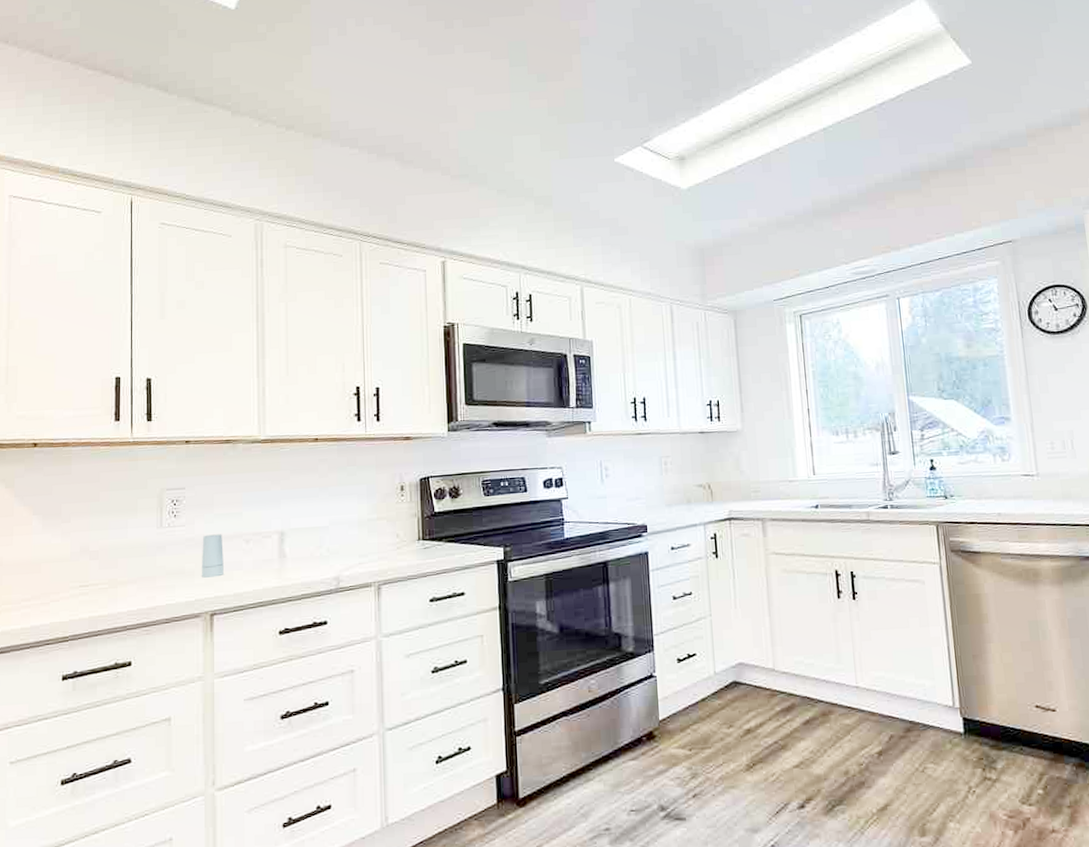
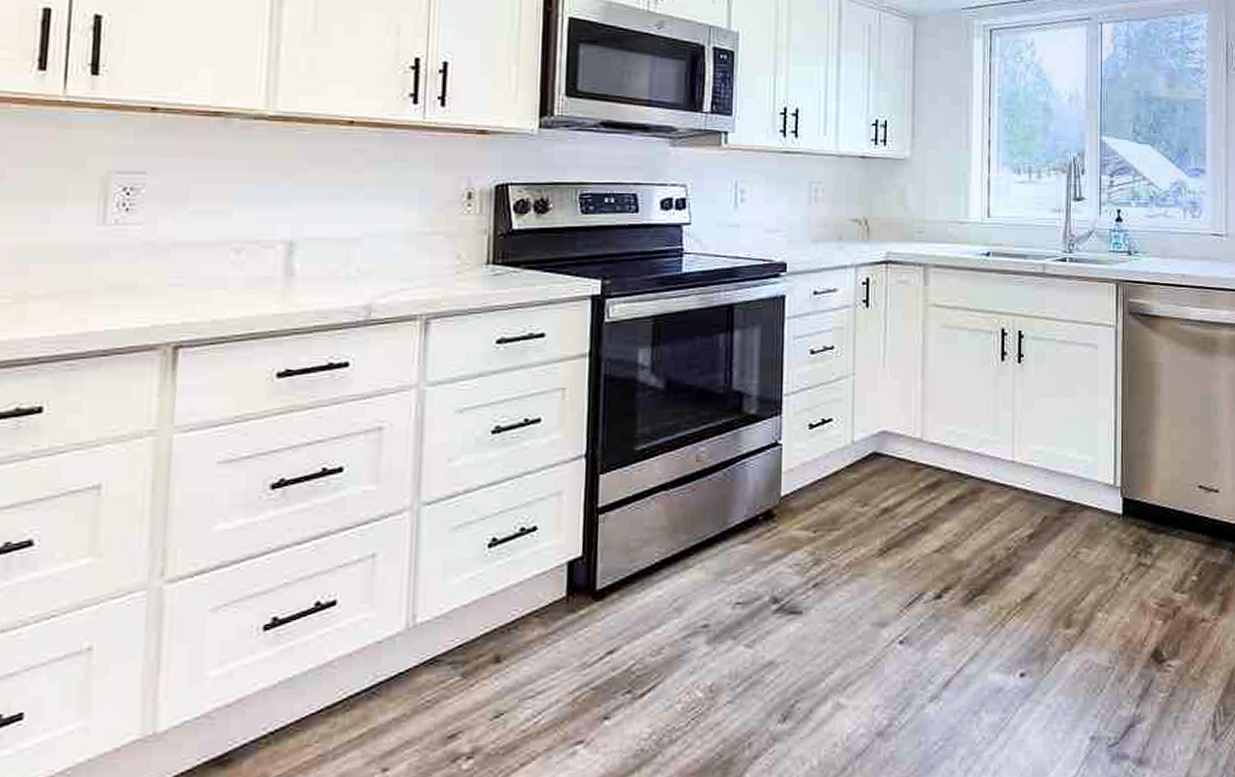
canister: present [202,534,224,578] -> none [164,238,200,297]

